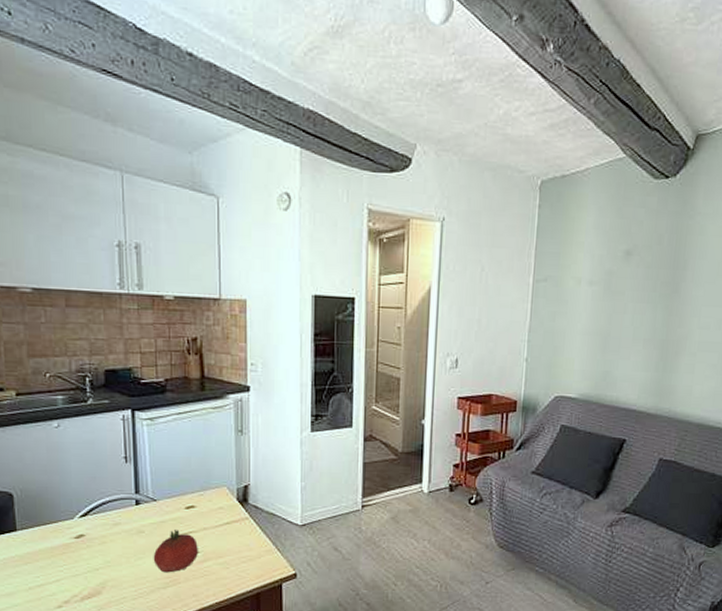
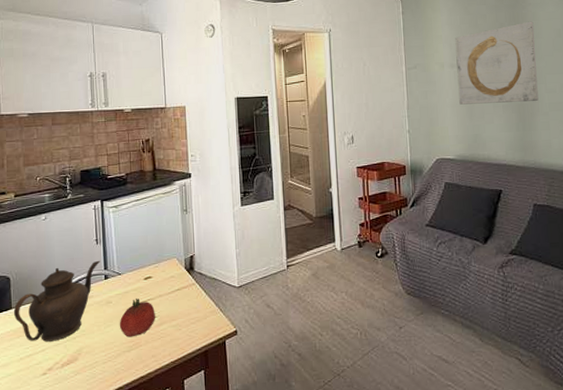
teapot: none [18,482,131,571] -> present [13,260,101,342]
wall art: none [592,236,700,337] -> present [455,21,539,105]

